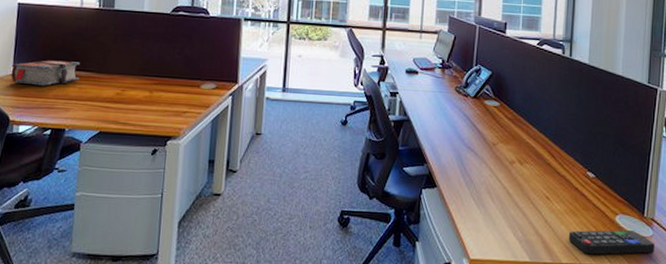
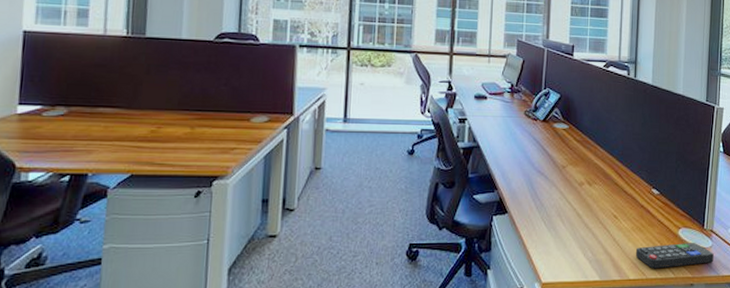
bible: present [10,60,81,86] -> none [16,96,105,126]

